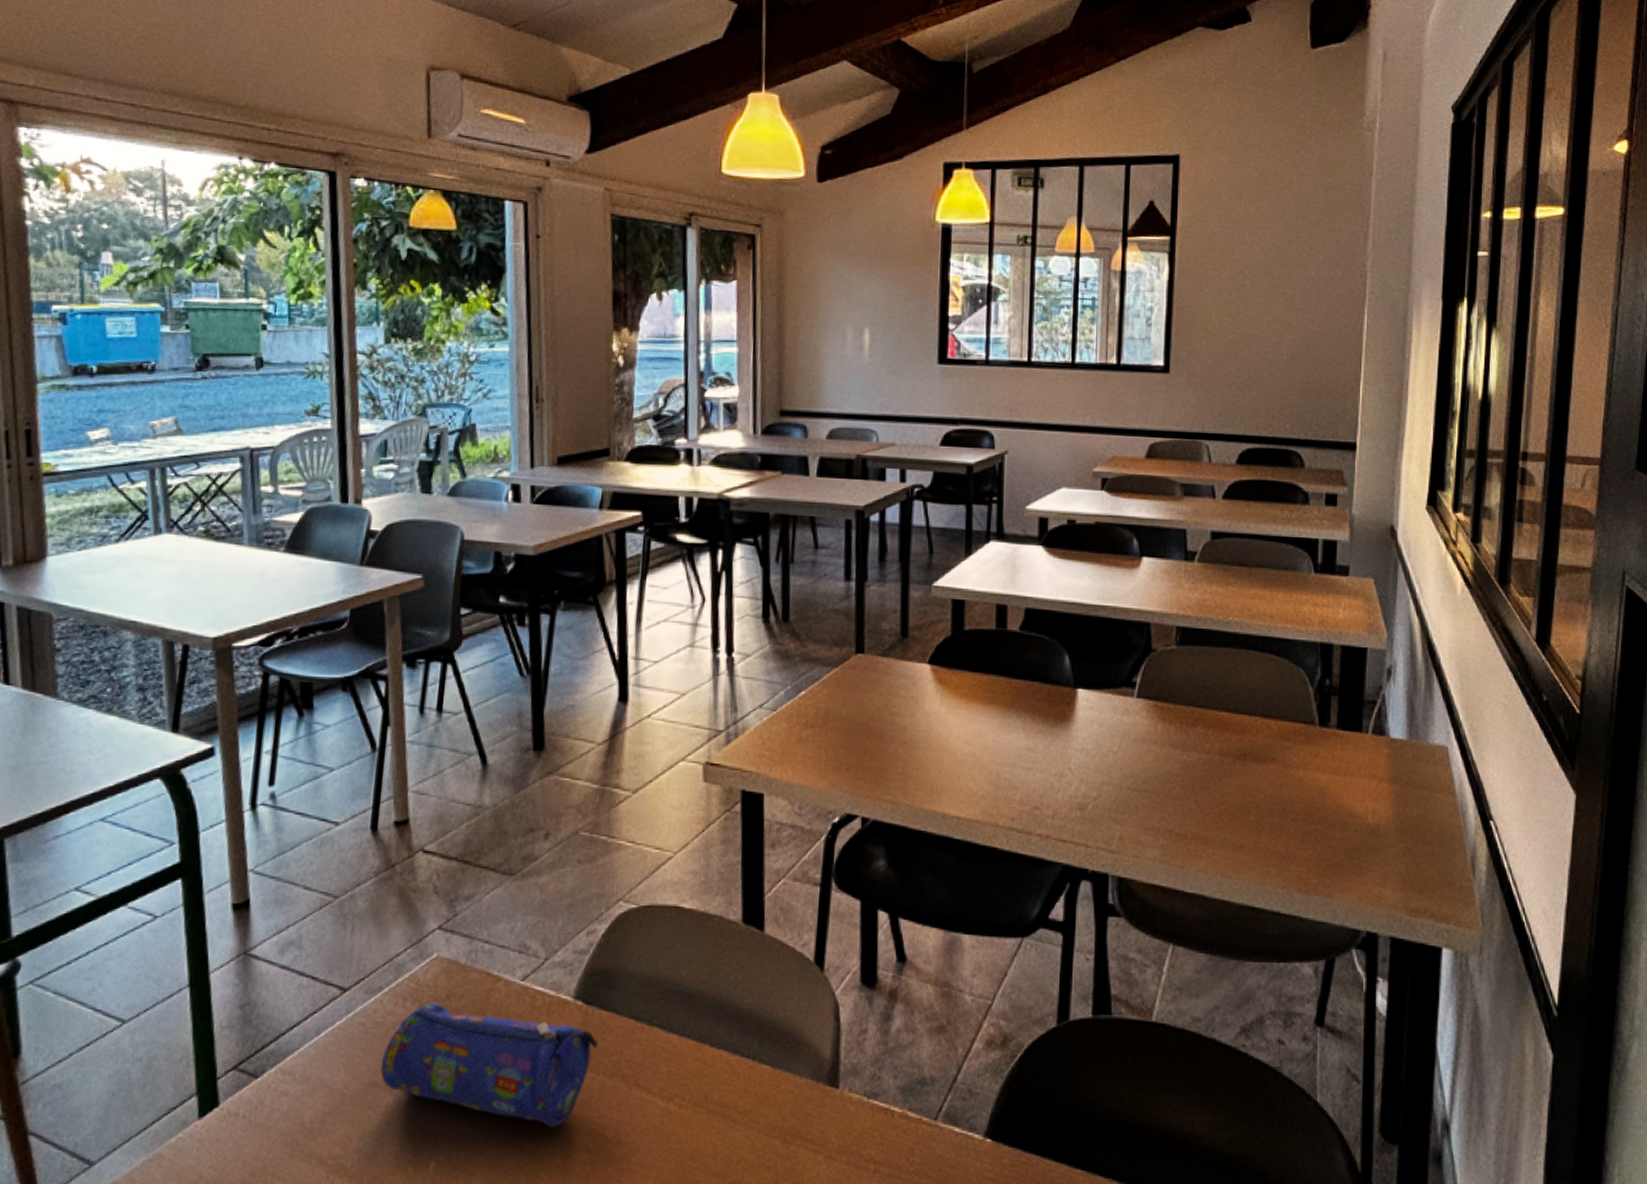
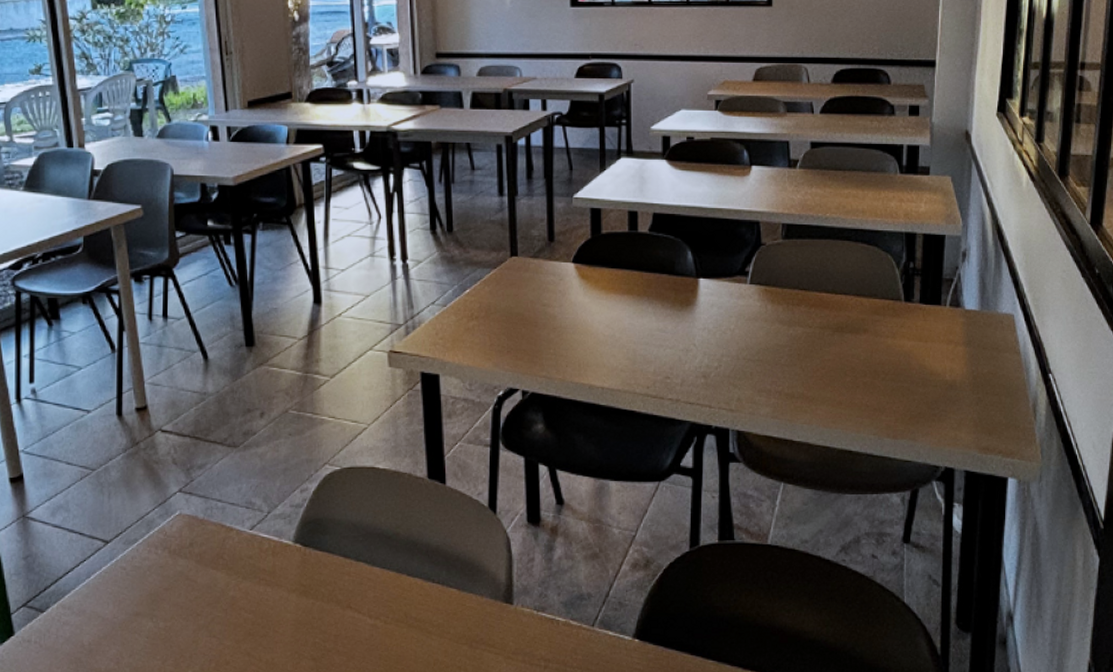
pencil case: present [381,1002,599,1127] -> none [142,549,317,642]

